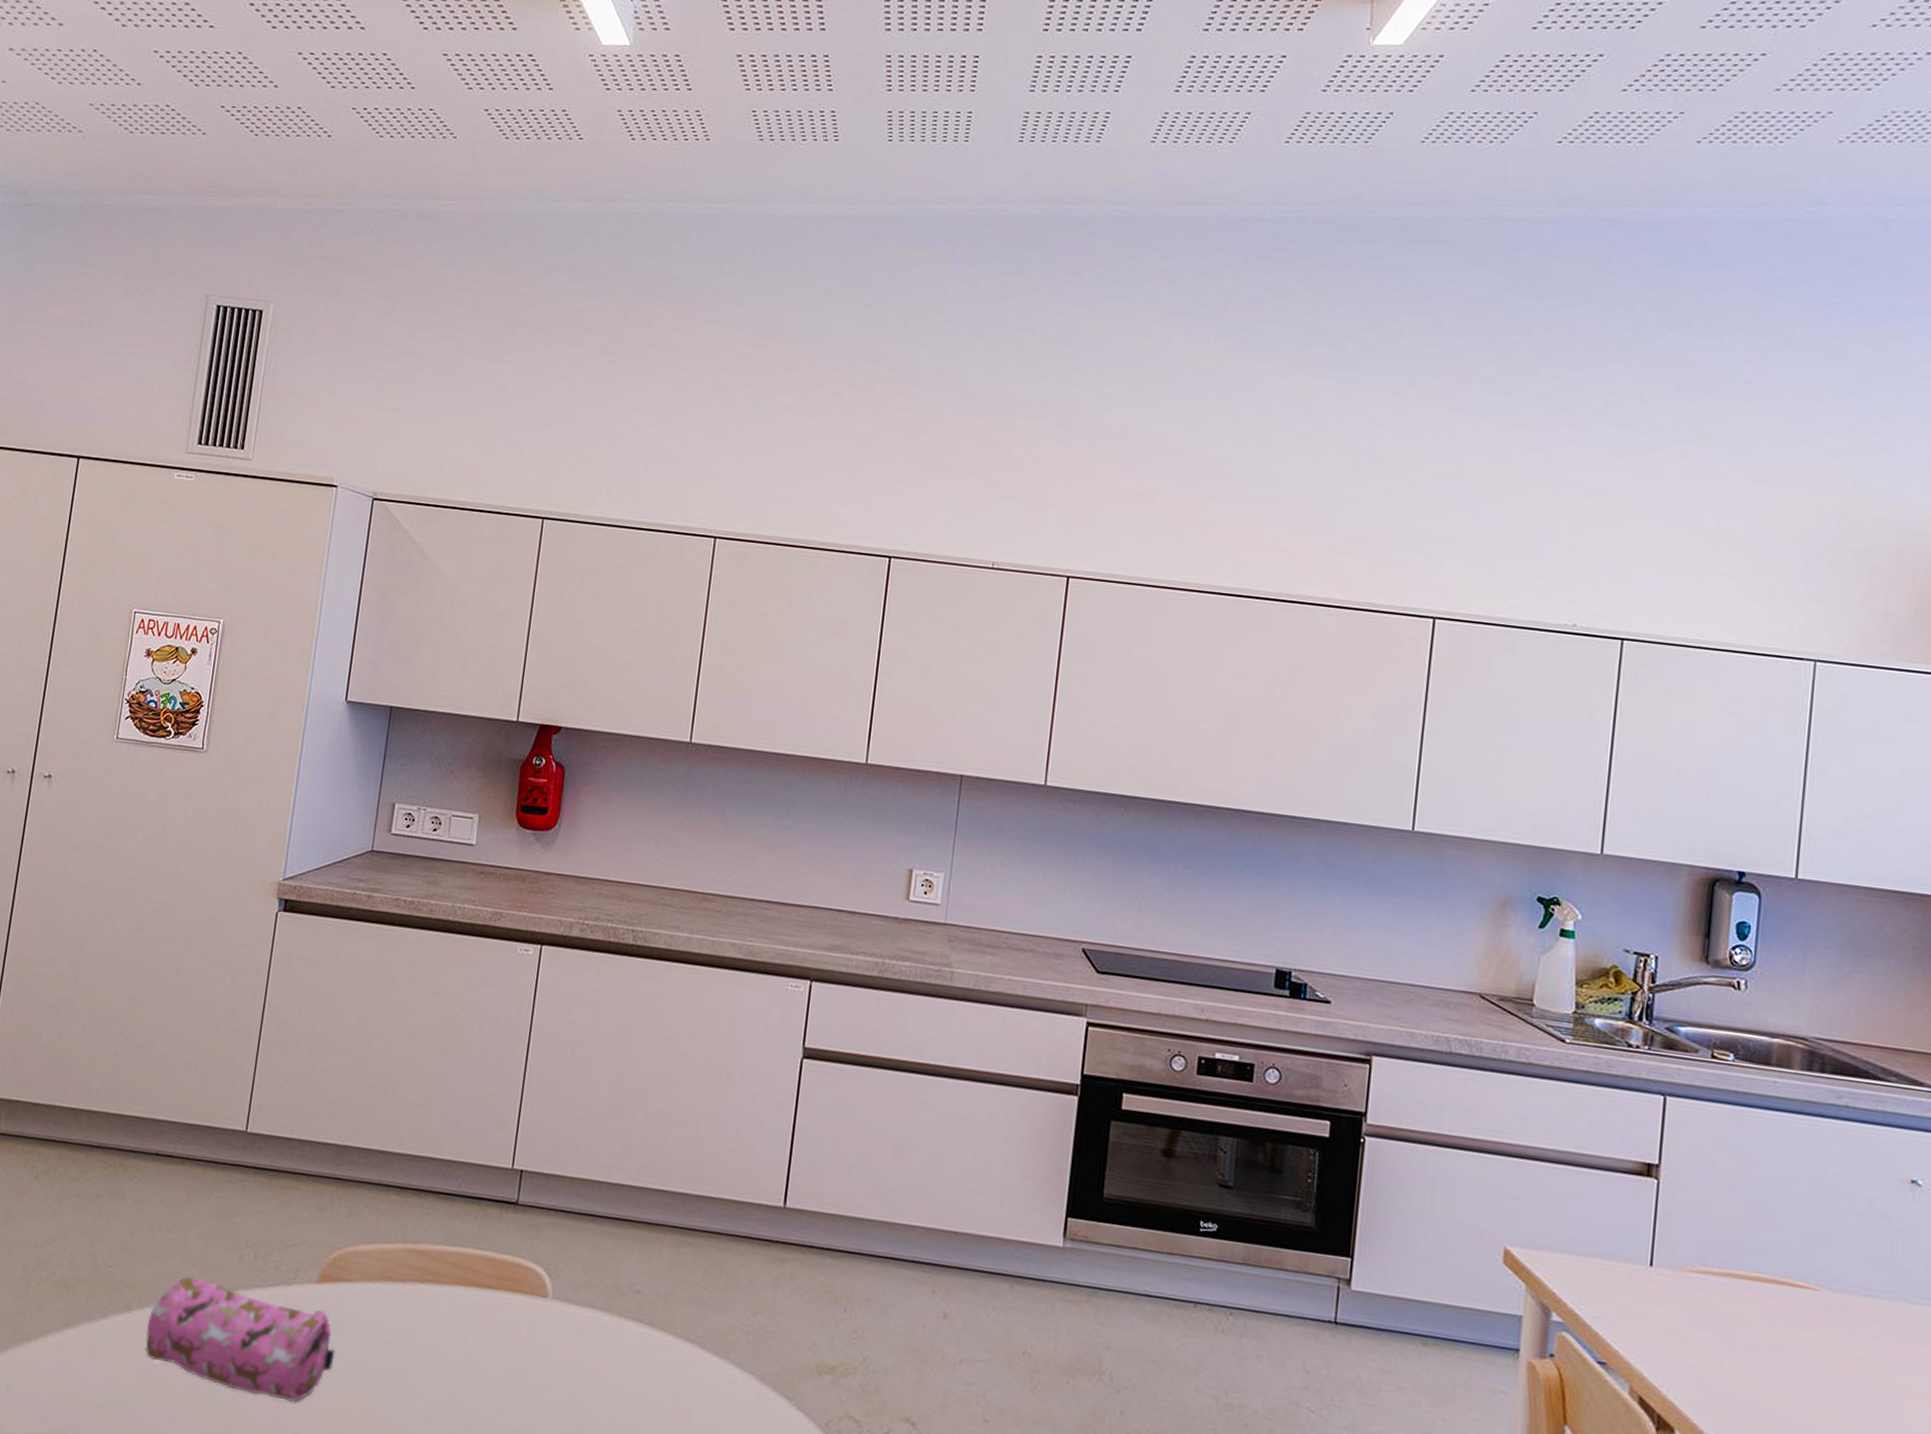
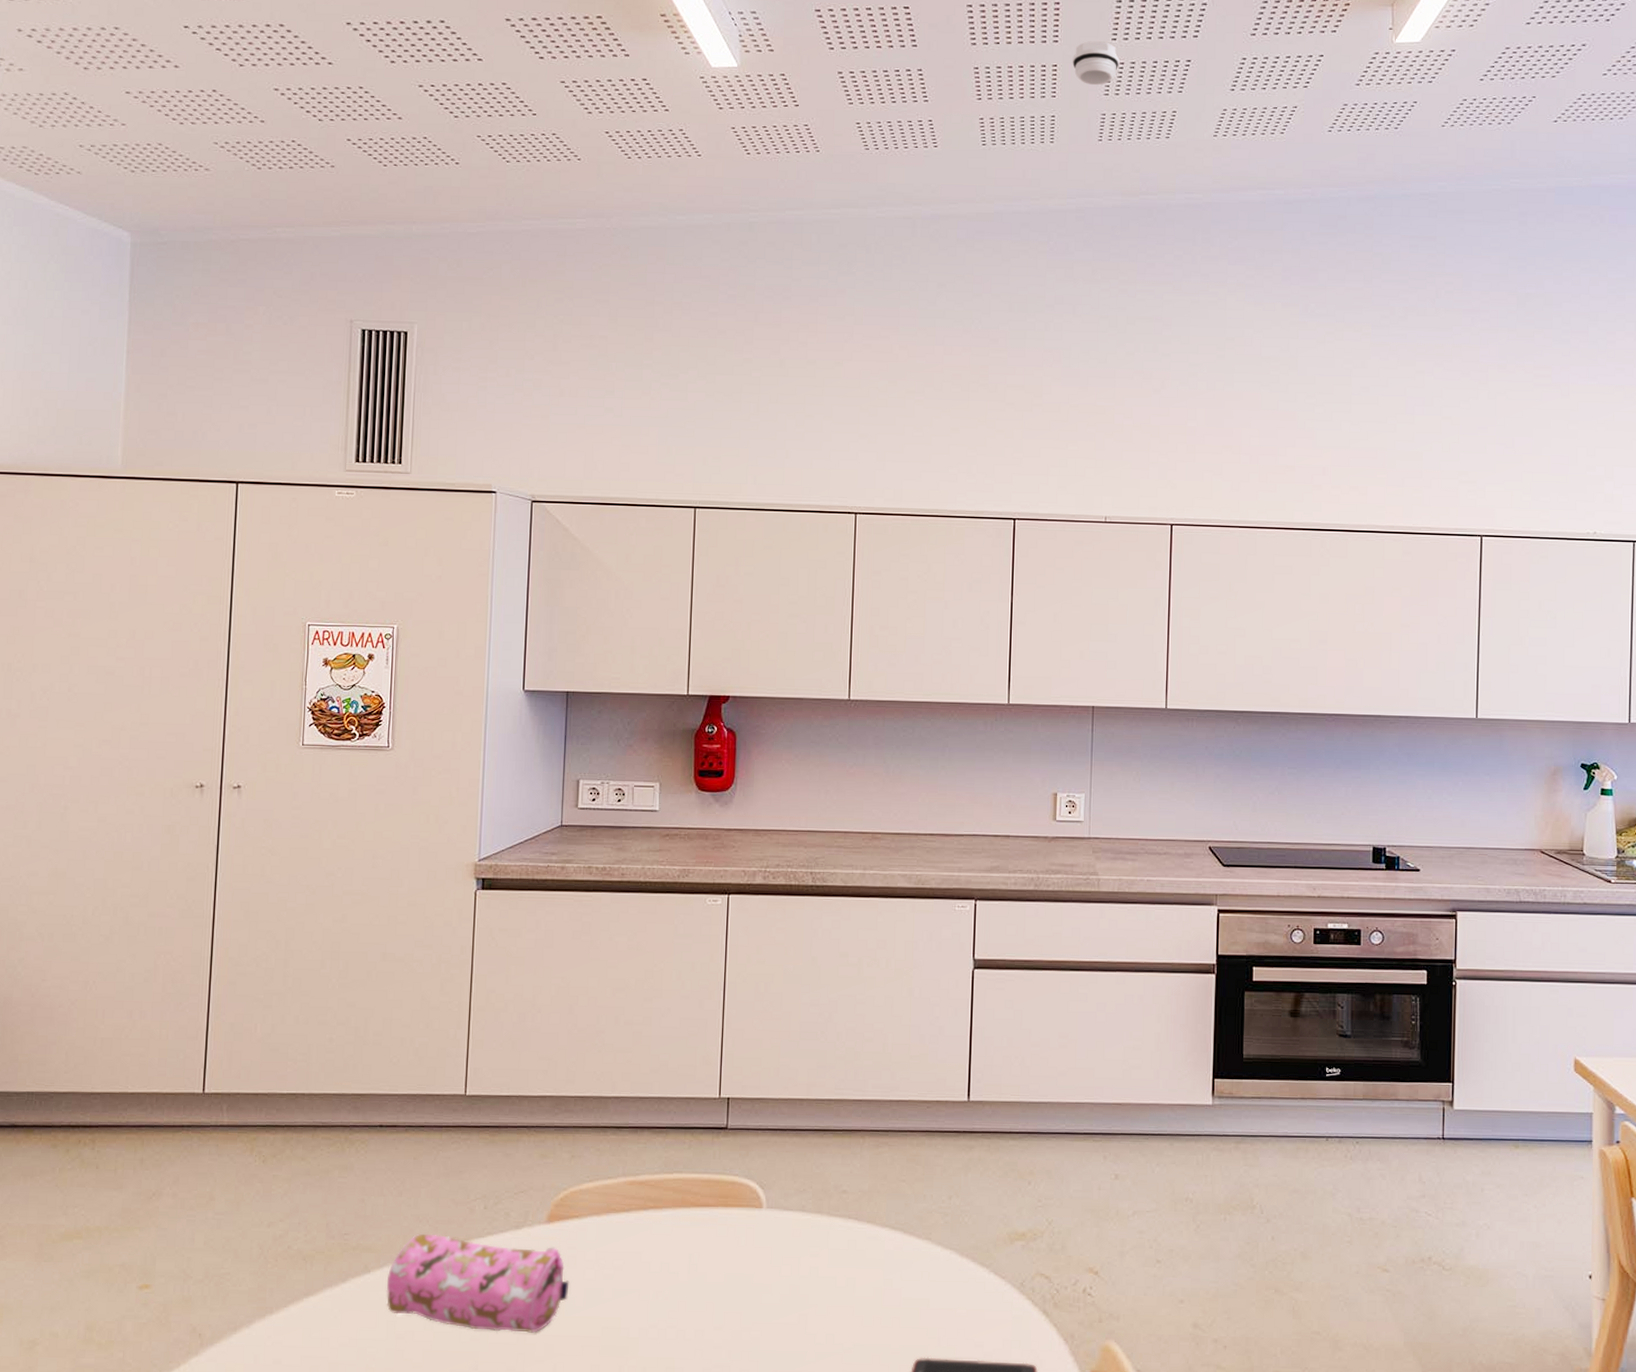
smoke detector: none [996,31,1050,81] -> present [1072,41,1120,86]

